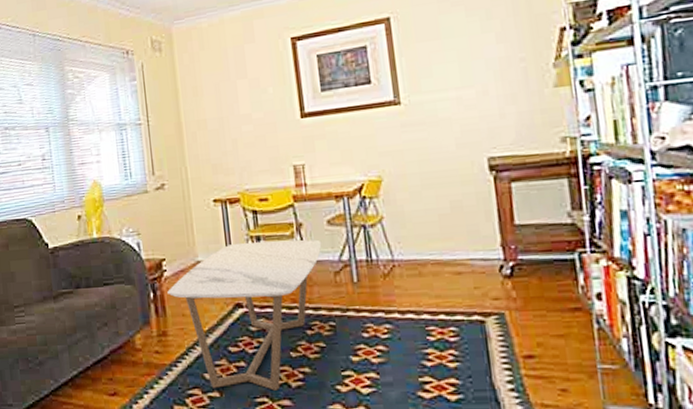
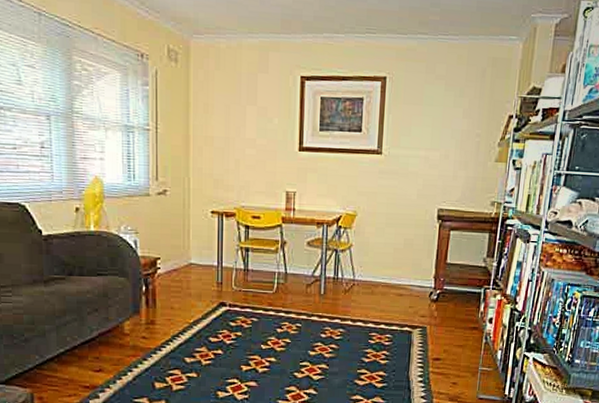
coffee table: present [167,239,322,391] -> none [159,251,300,374]

